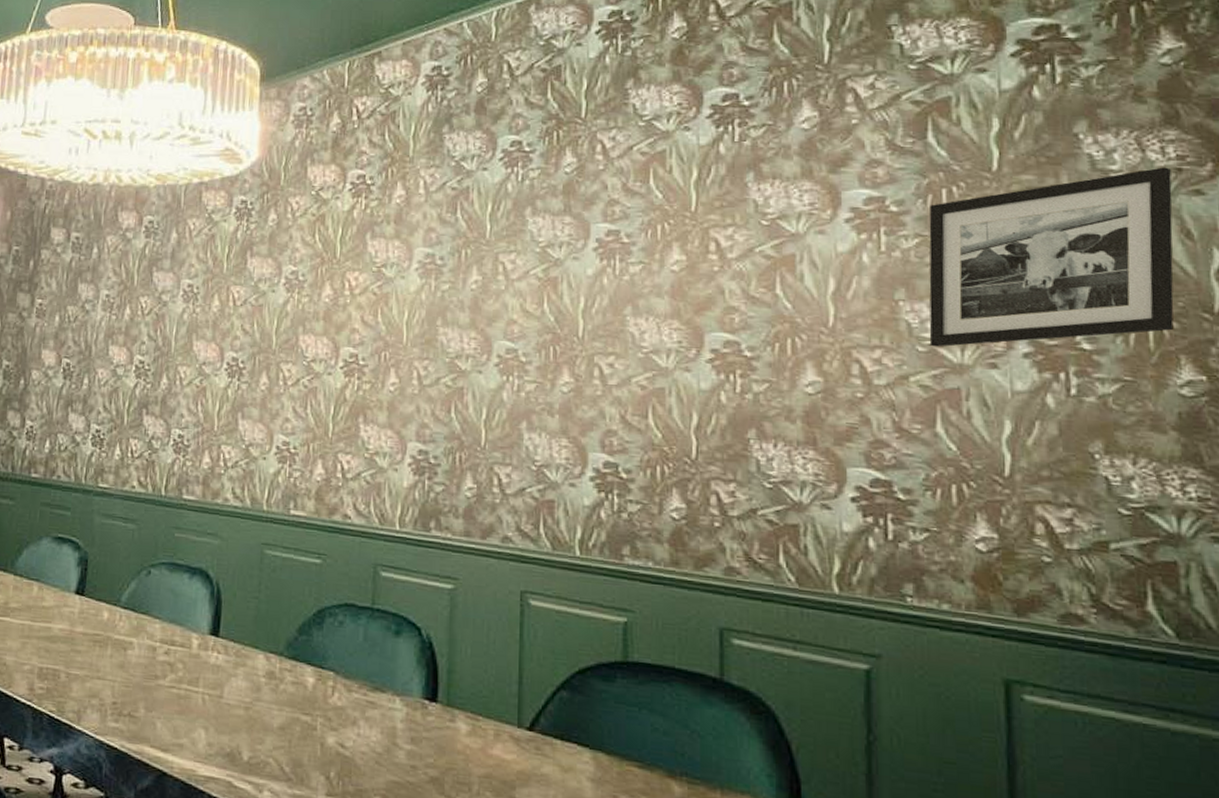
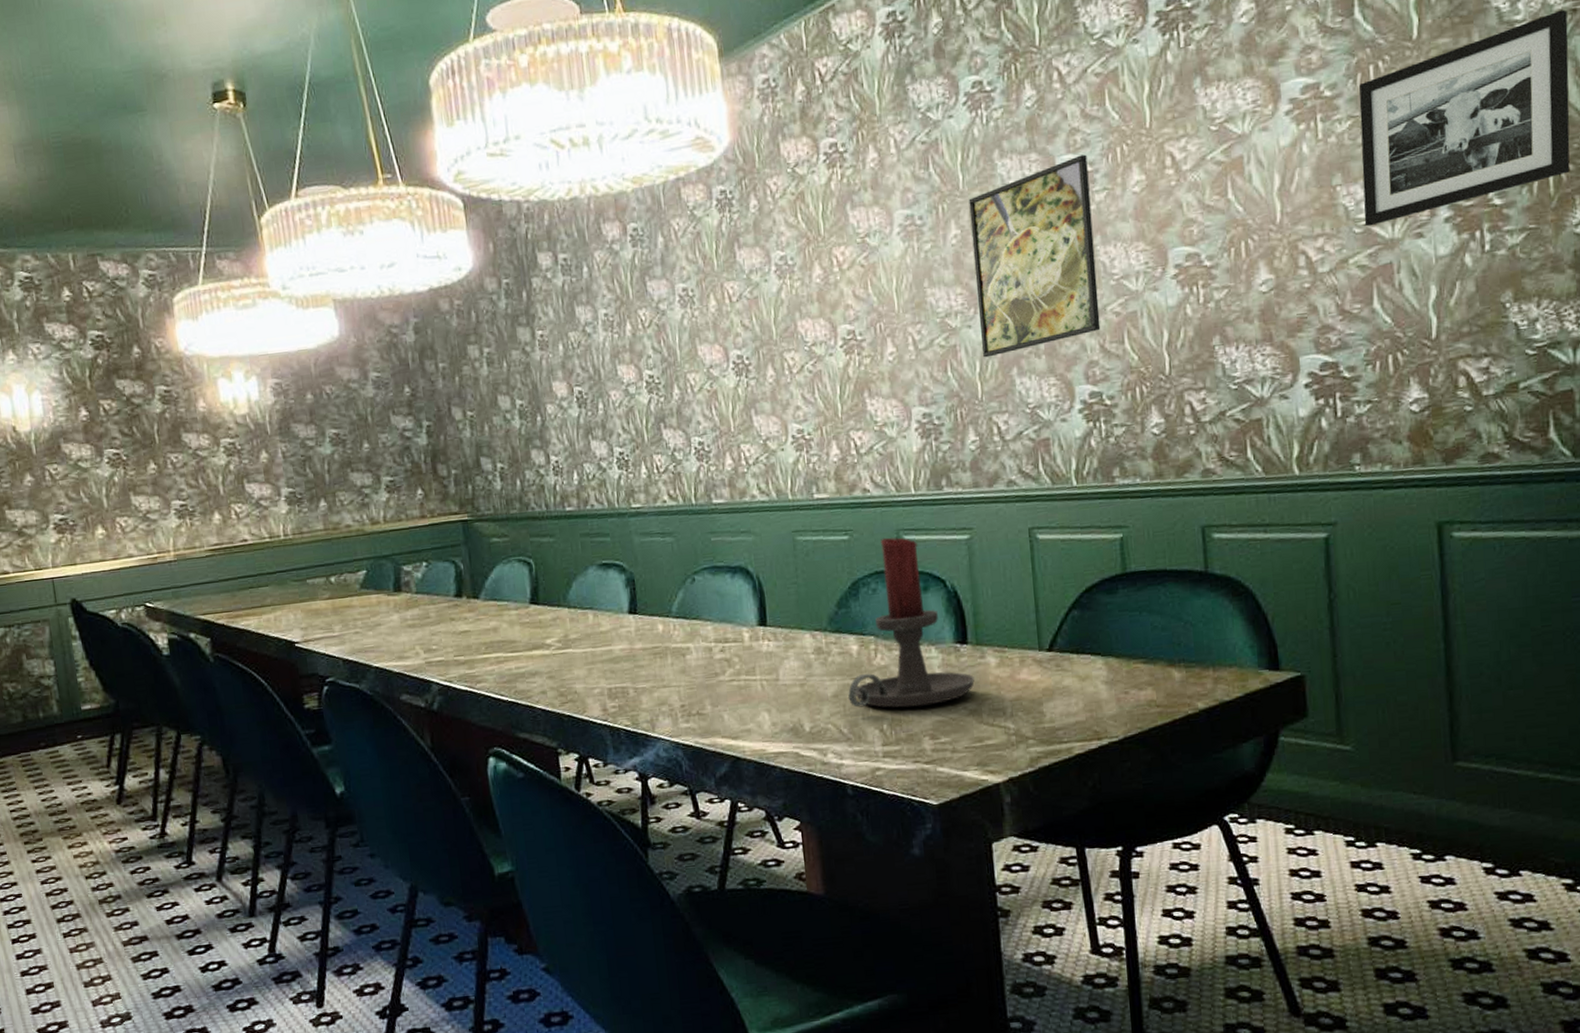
candle holder: none [296,569,440,762] -> present [848,536,975,708]
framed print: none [491,226,625,406] -> present [969,154,1101,358]

